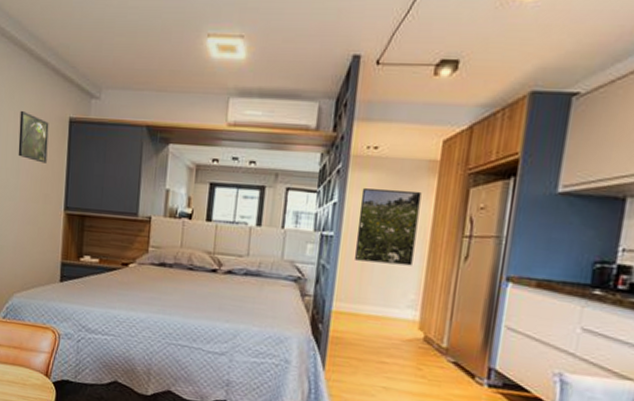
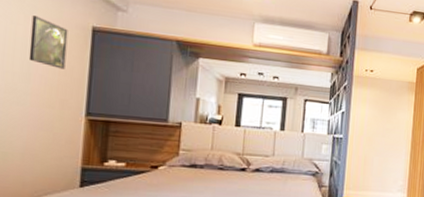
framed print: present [355,188,422,266] -> none [359,101,404,160]

